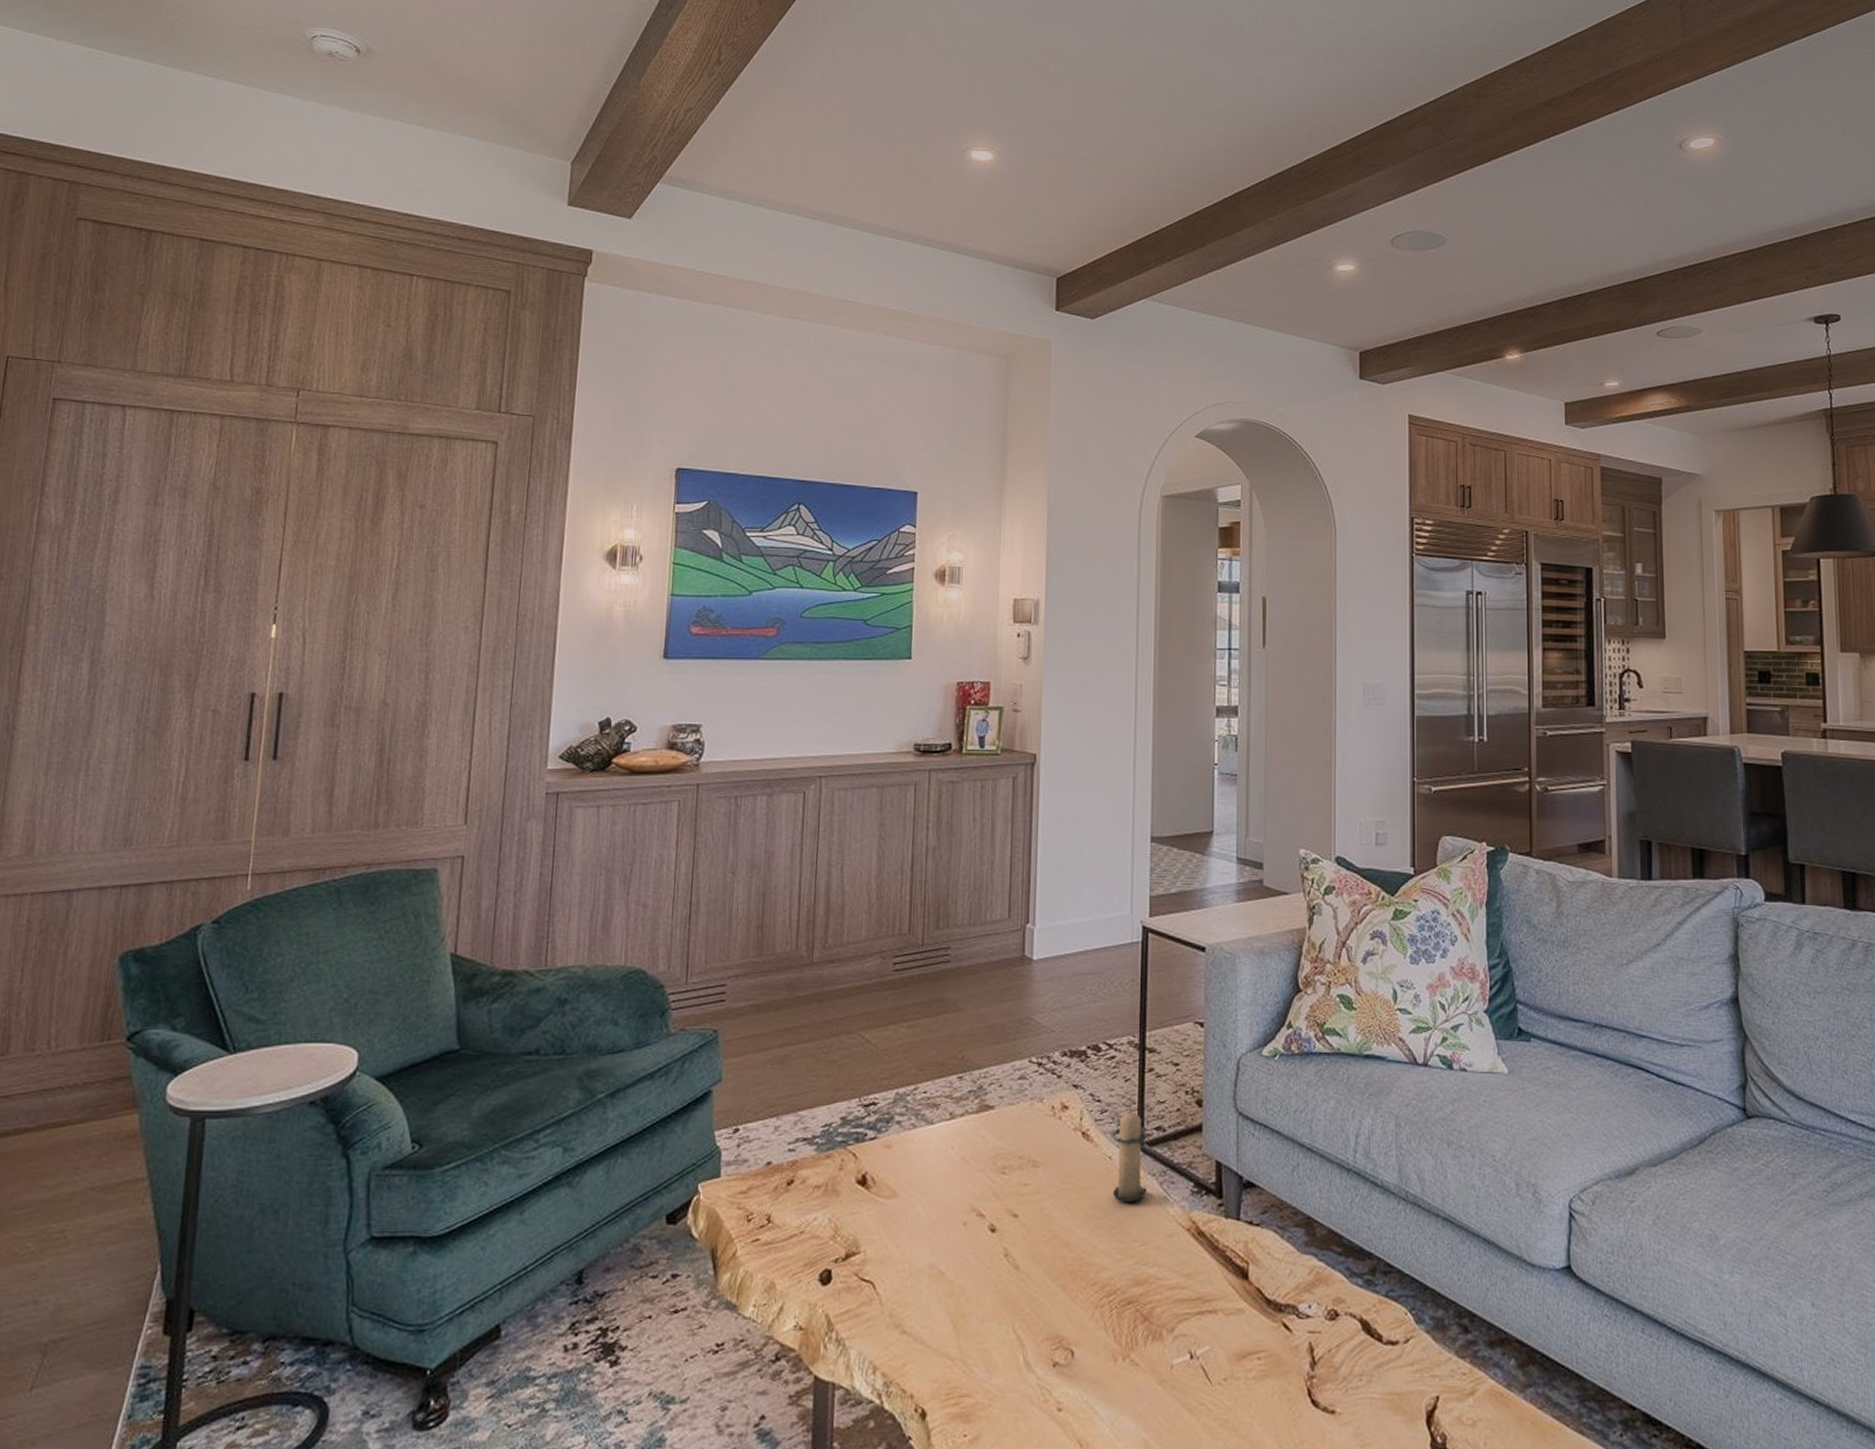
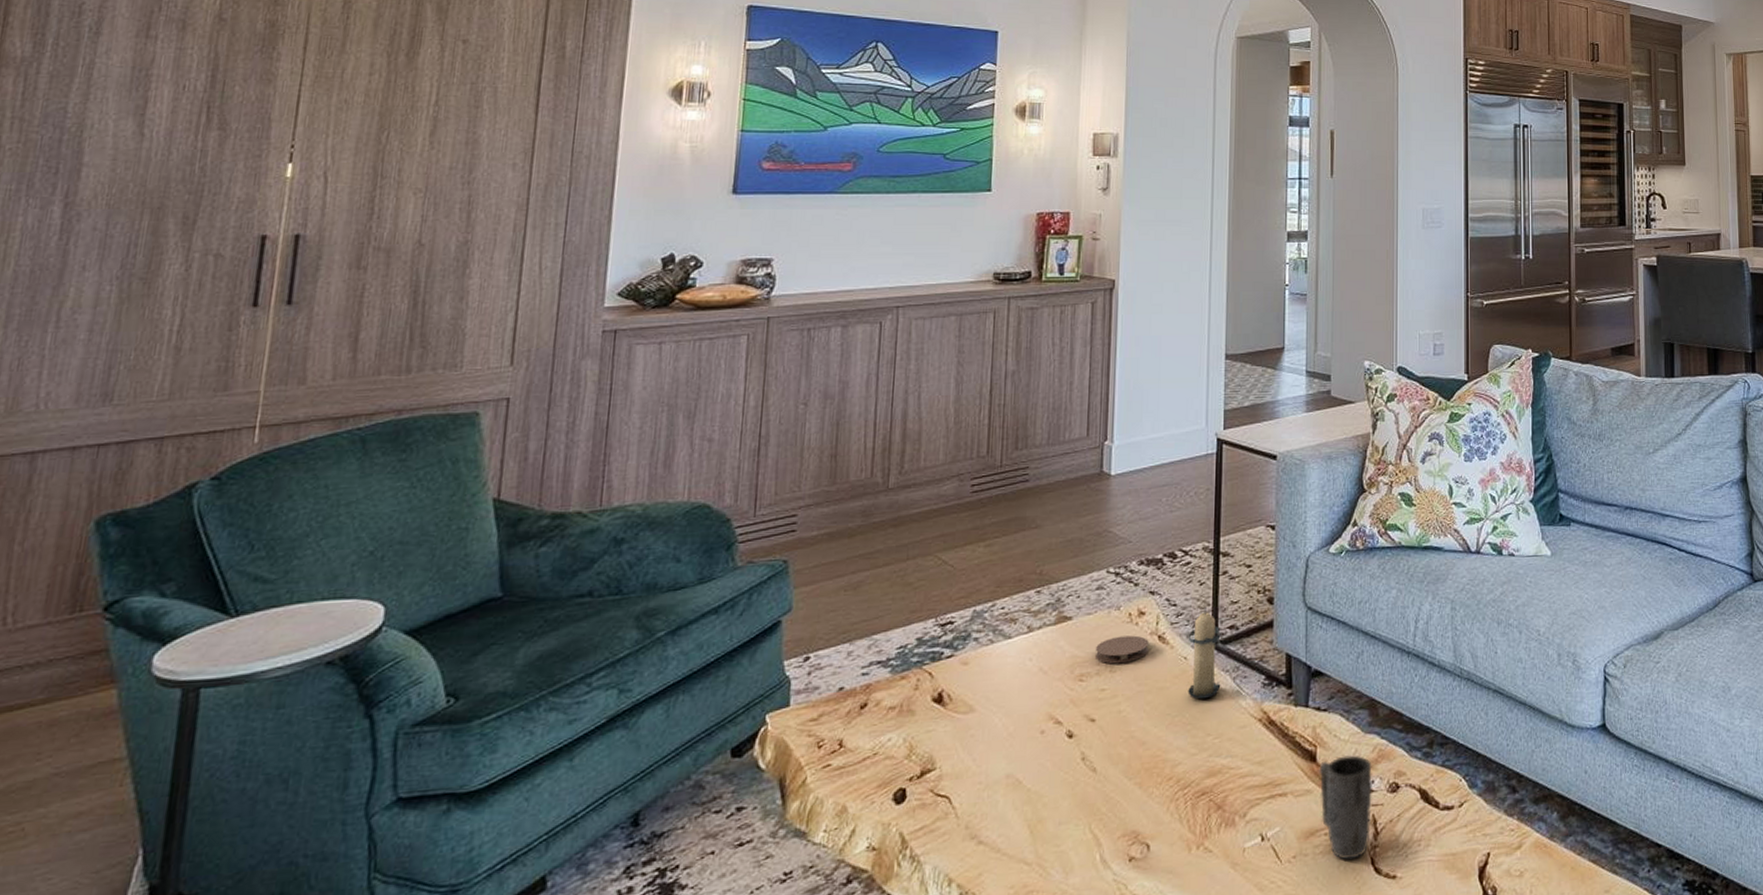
coaster: none [1018,1130,1072,1159] -> present [1096,635,1149,664]
mug: none [1251,1276,1310,1388] -> present [1319,755,1373,860]

